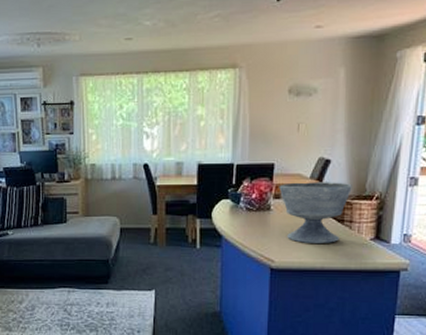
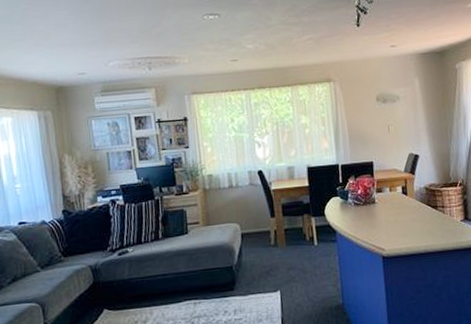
bowl: present [279,182,352,243] -> none [379,173,439,230]

